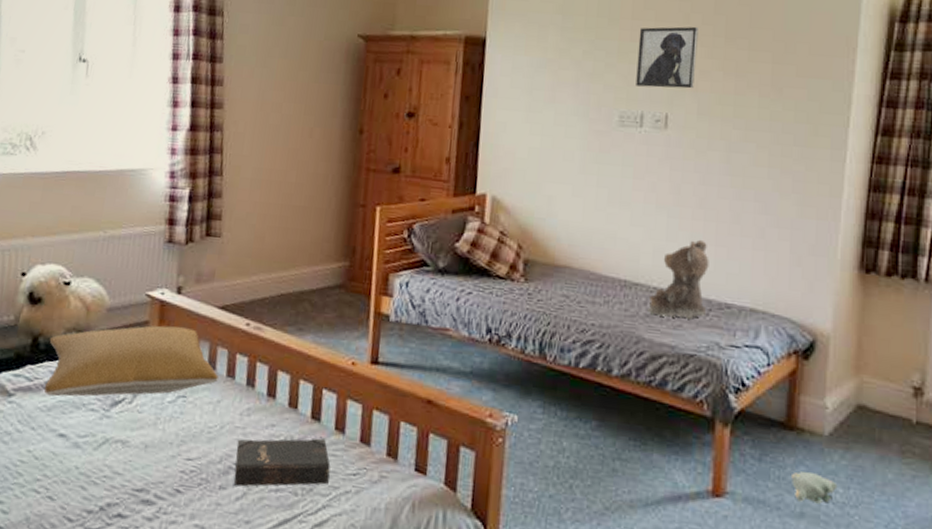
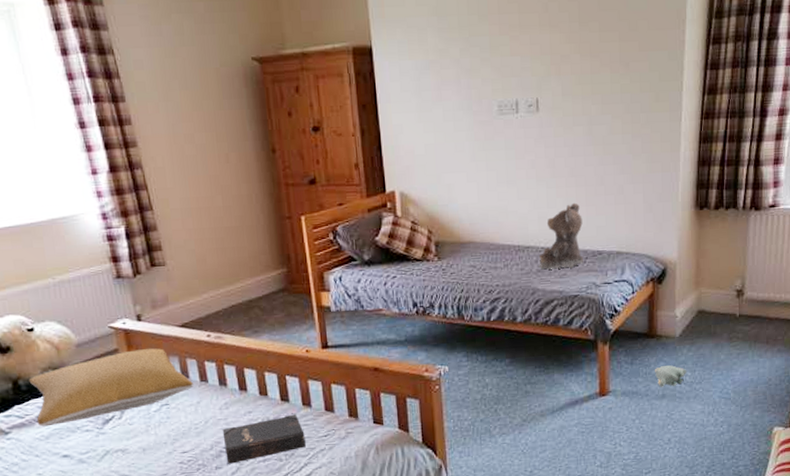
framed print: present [636,26,698,89] -> none [506,15,557,76]

